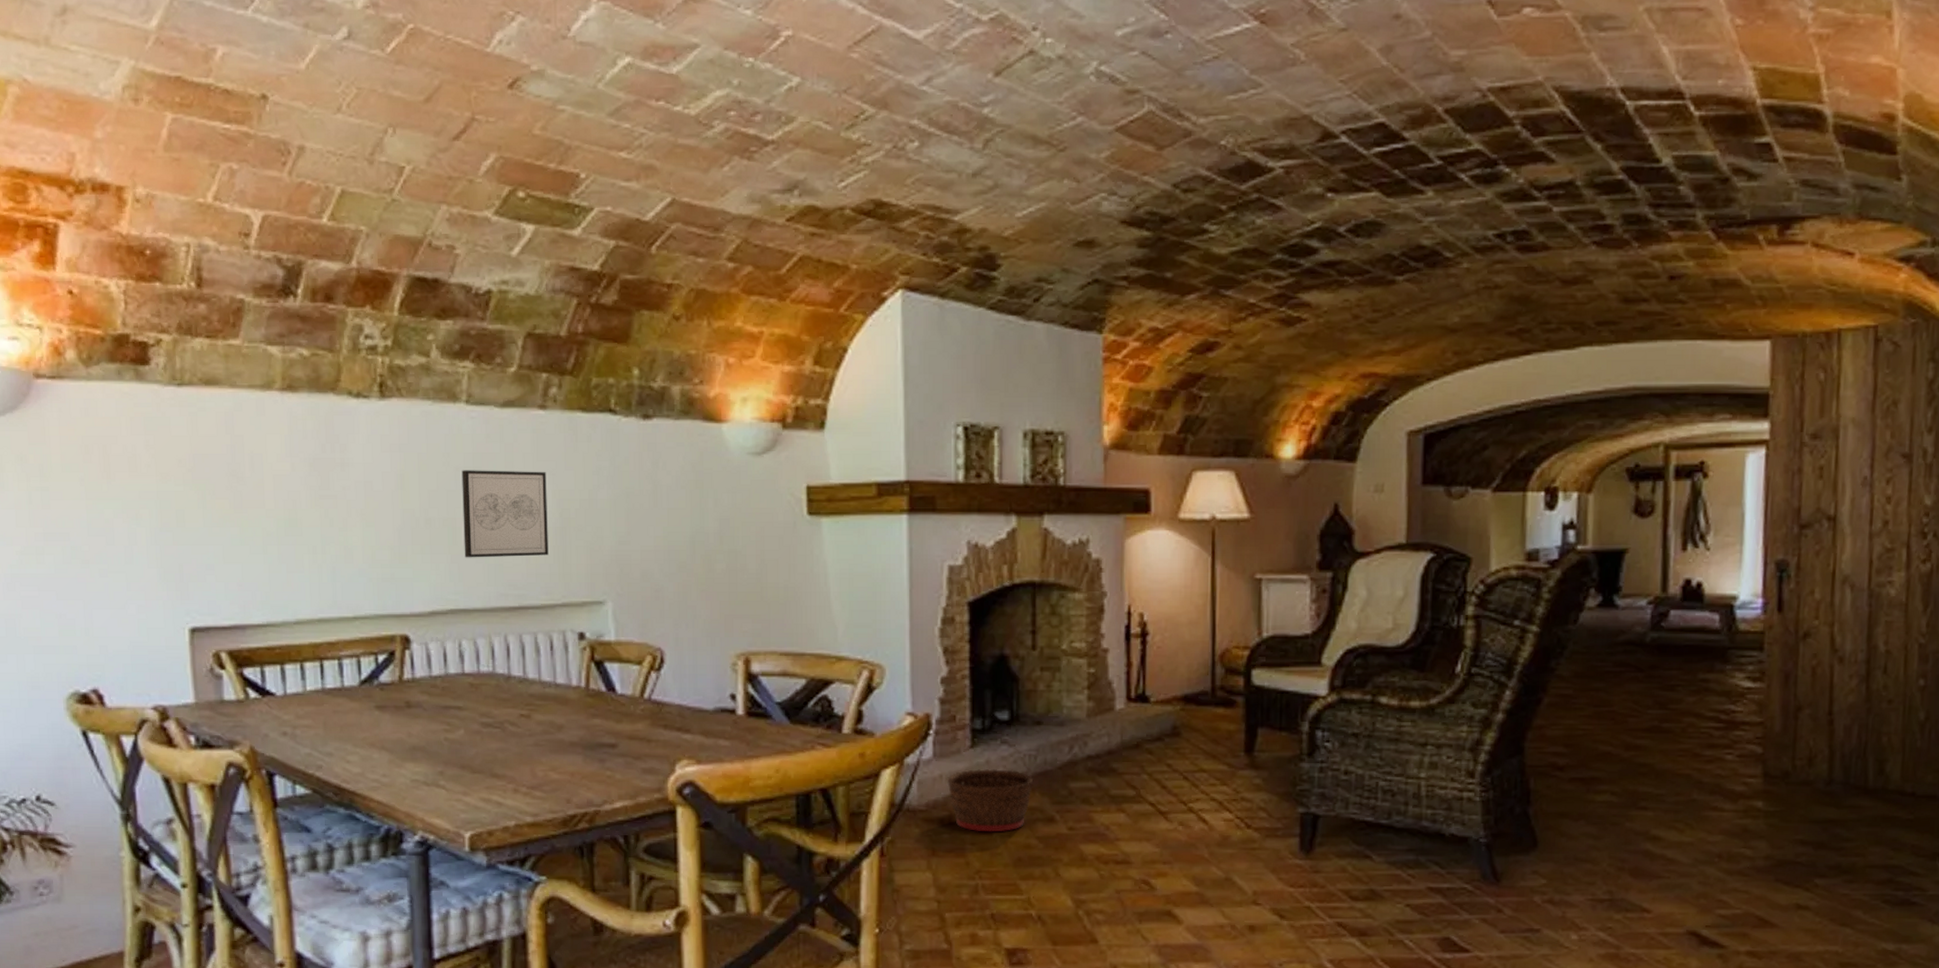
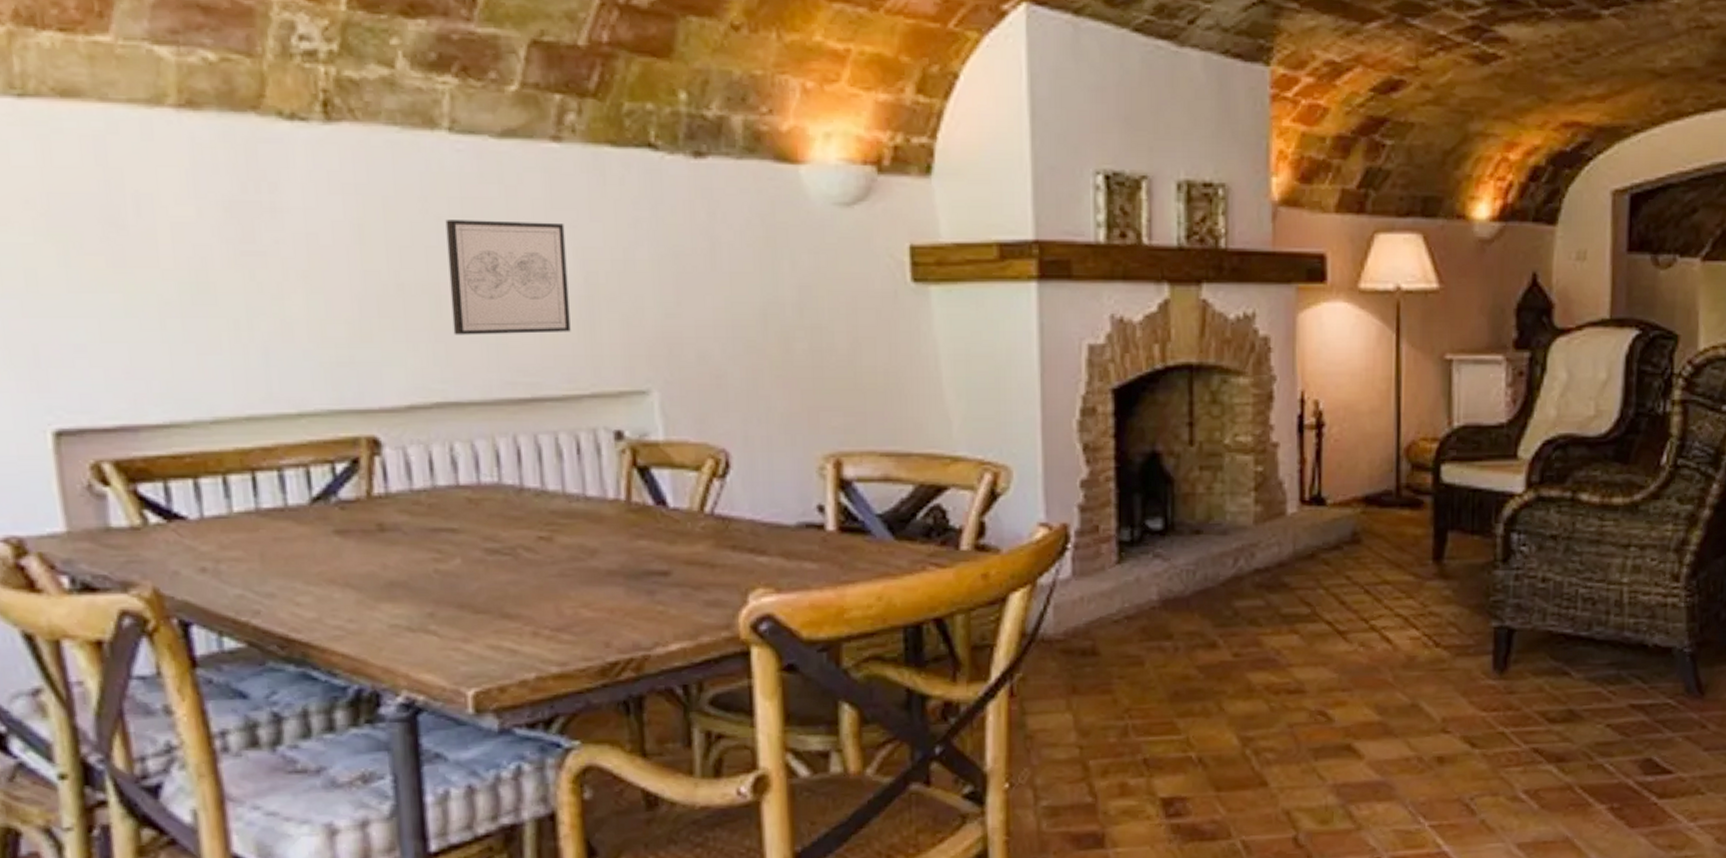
basket: present [947,769,1034,832] -> none [1089,588,1192,664]

